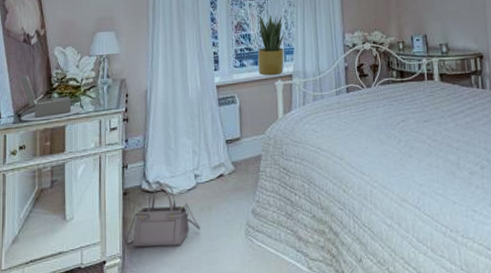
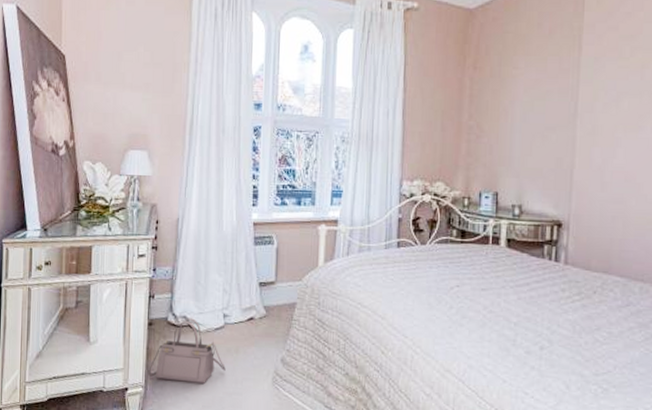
jewelry box: present [8,75,83,122] -> none [35,187,111,239]
planter: present [257,14,286,76] -> none [300,150,336,219]

